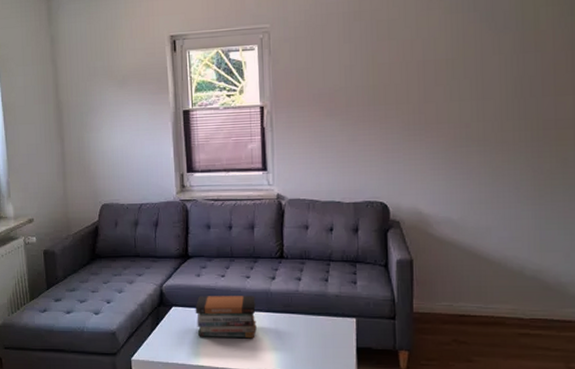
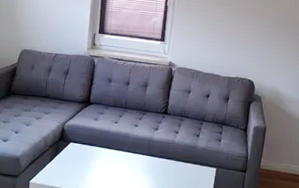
book stack: present [195,296,257,339] -> none [88,136,140,176]

